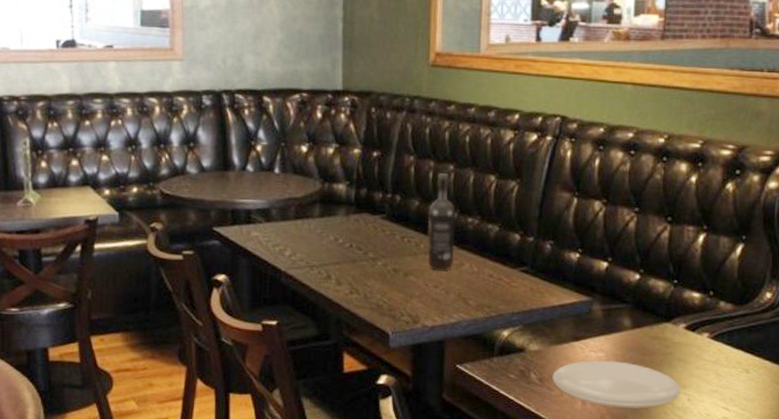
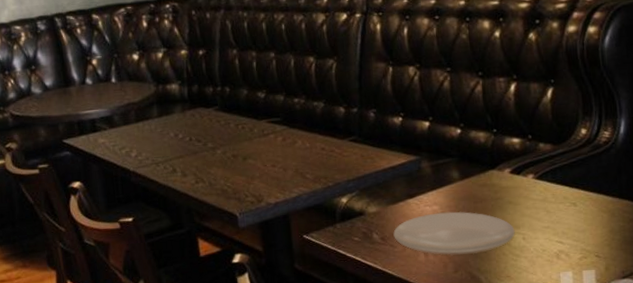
wine bottle: present [427,173,457,270] -> none [256,61,287,151]

